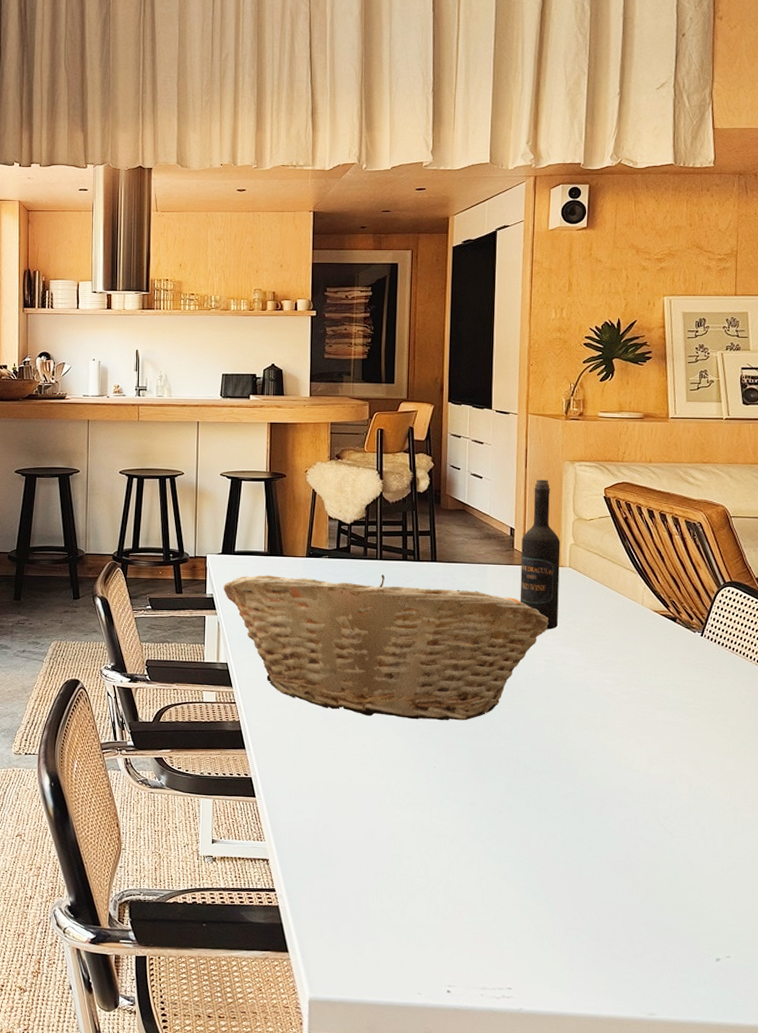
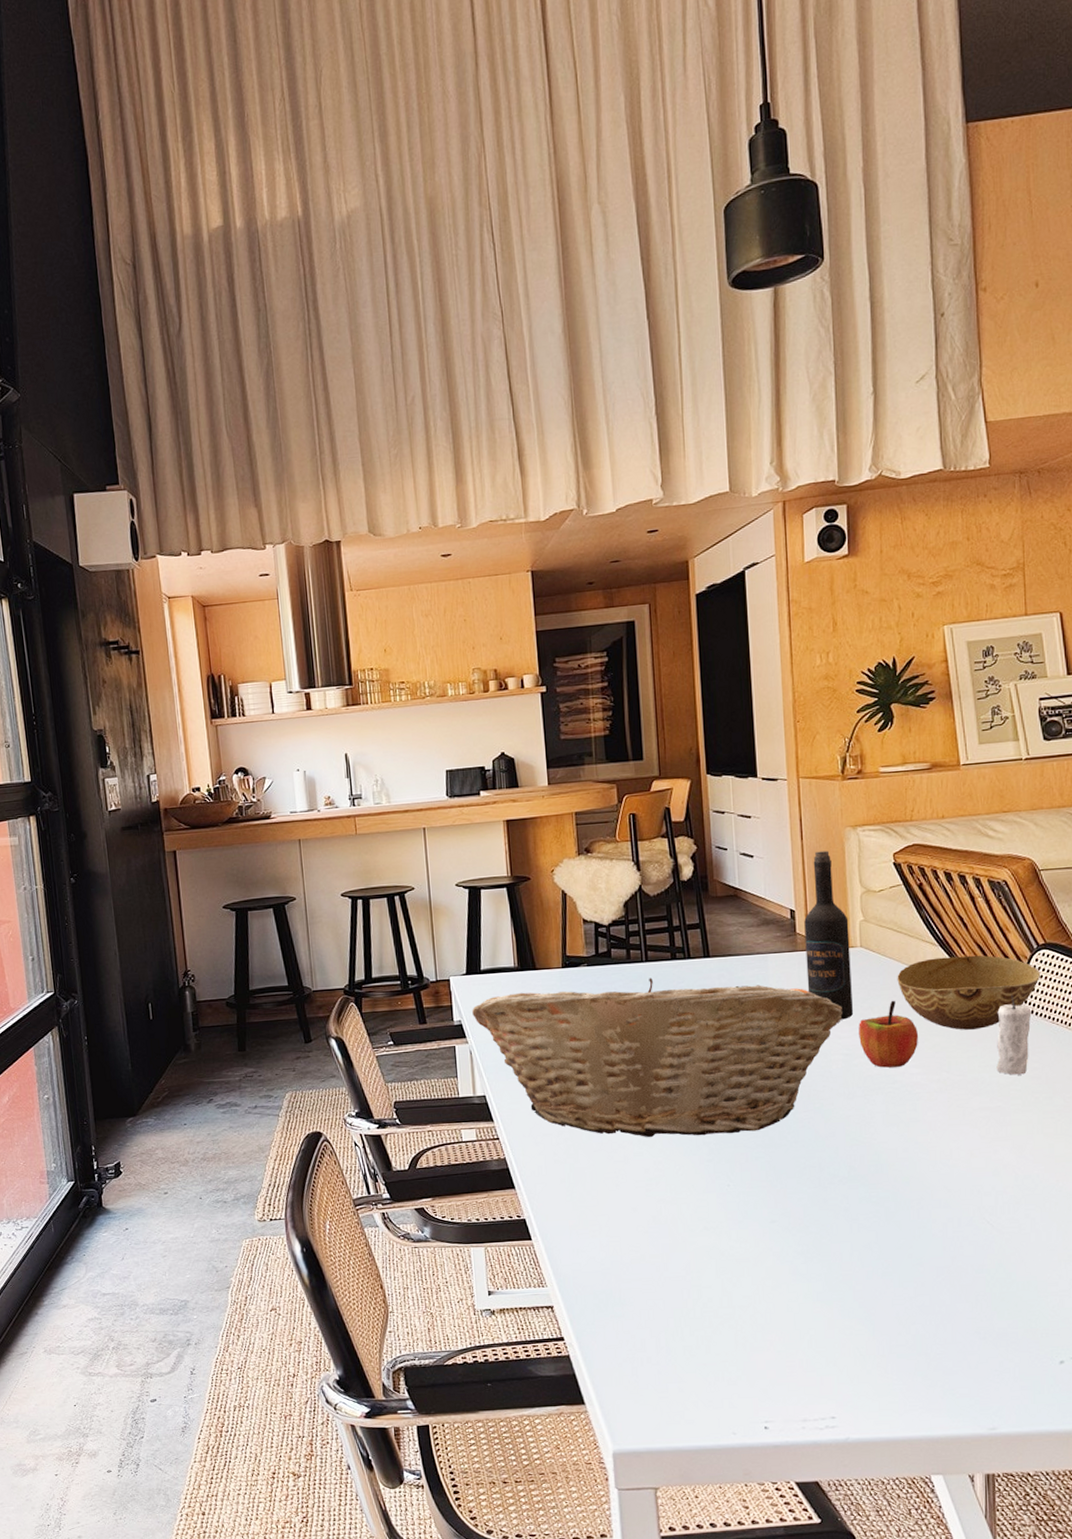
apple: none [561,617,613,677] -> present [858,1000,918,1068]
bowl: none [599,584,725,651] -> present [897,954,1041,1030]
candle: none [680,622,715,696] -> present [996,993,1032,1075]

